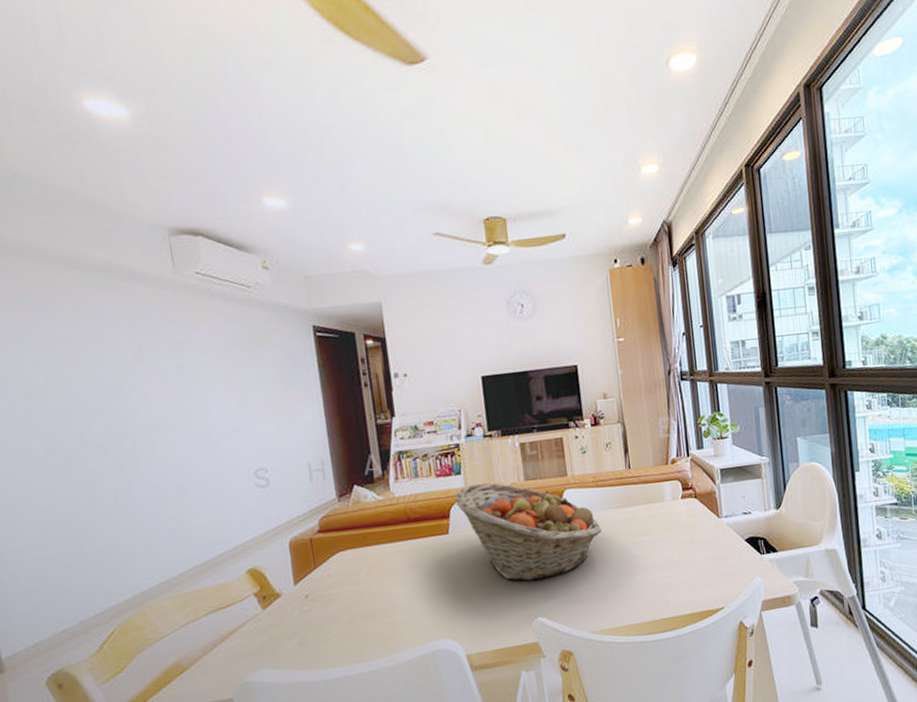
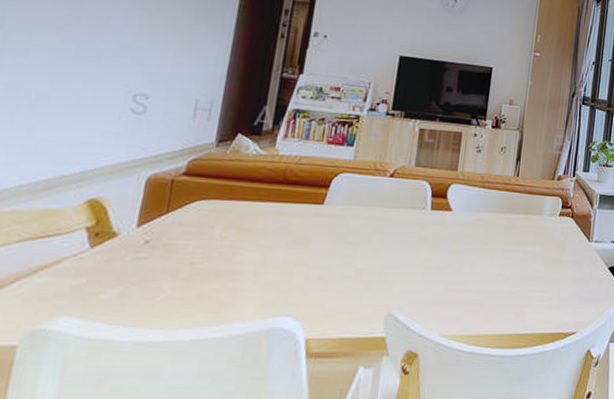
fruit basket: present [454,483,602,581] -> none [339,158,478,271]

